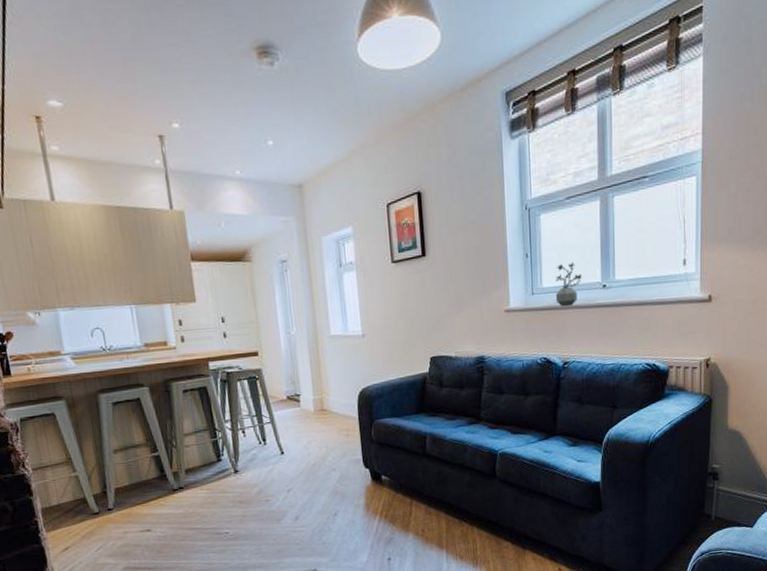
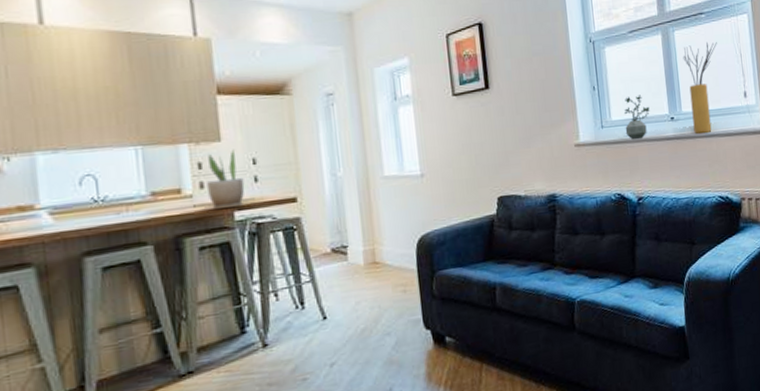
potted plant: none [186,309,217,360] -> present [207,149,245,210]
vase: none [621,207,659,302] -> present [683,41,717,134]

